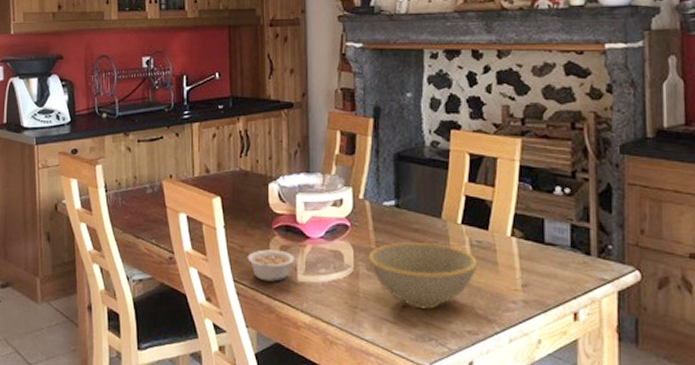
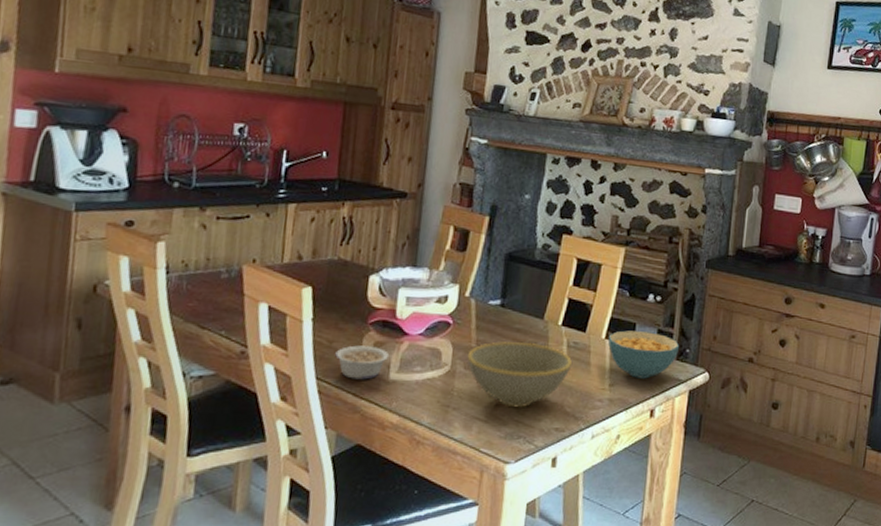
cereal bowl: none [514,227,600,279] -> present [608,330,680,379]

